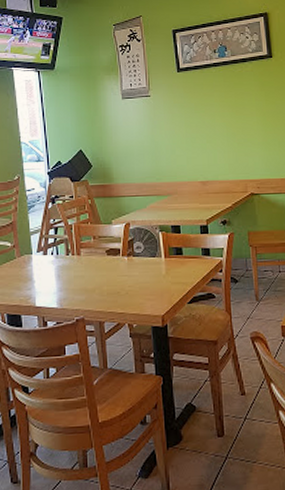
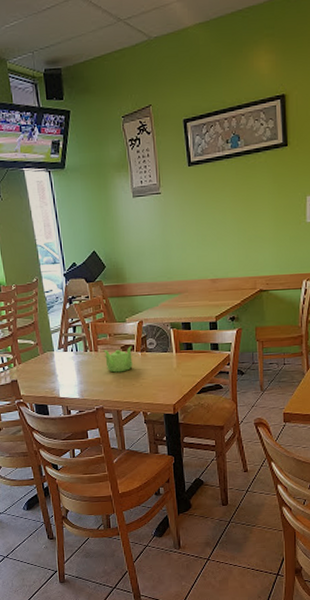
teapot: none [87,249,118,279] -> present [103,346,133,373]

